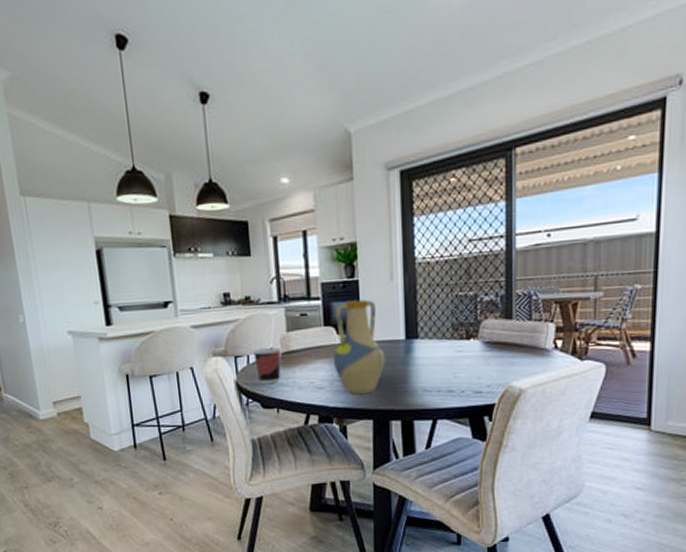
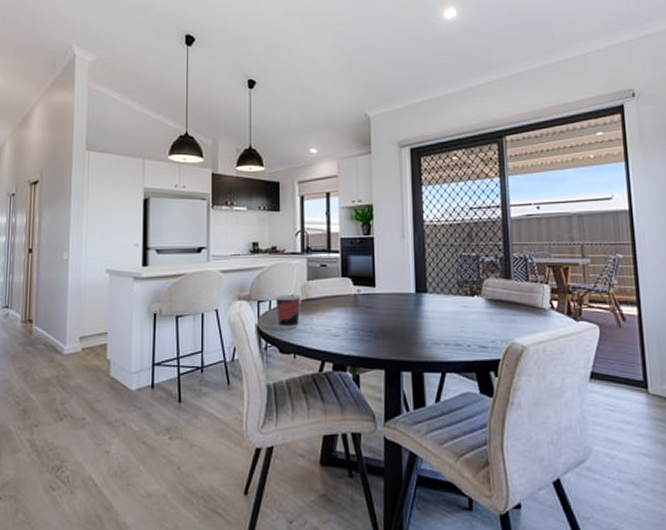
vase: present [334,299,385,395] -> none [349,254,397,344]

